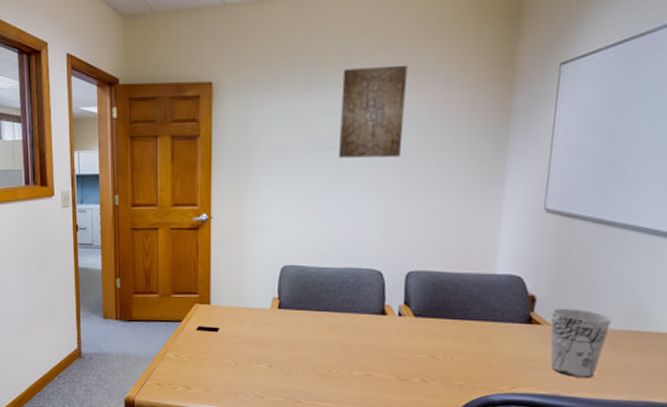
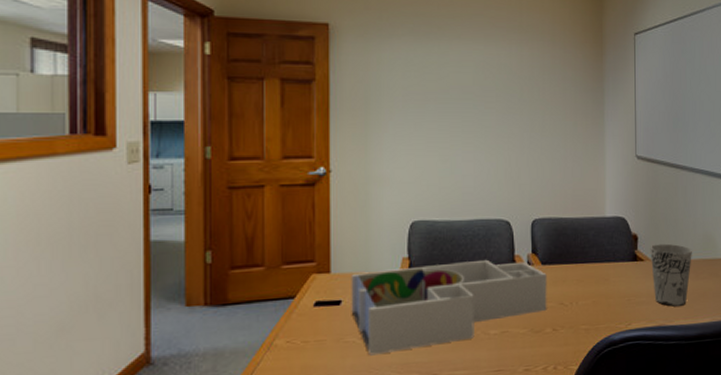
desk organizer: none [227,306,419,377] -> present [351,259,547,356]
wall art: present [339,64,408,158] -> none [462,22,519,108]

